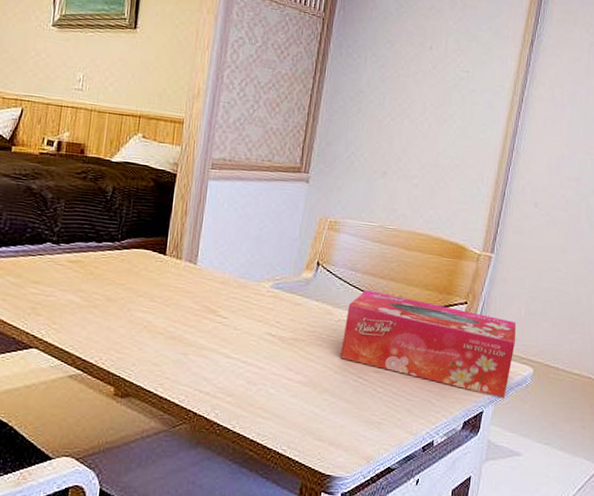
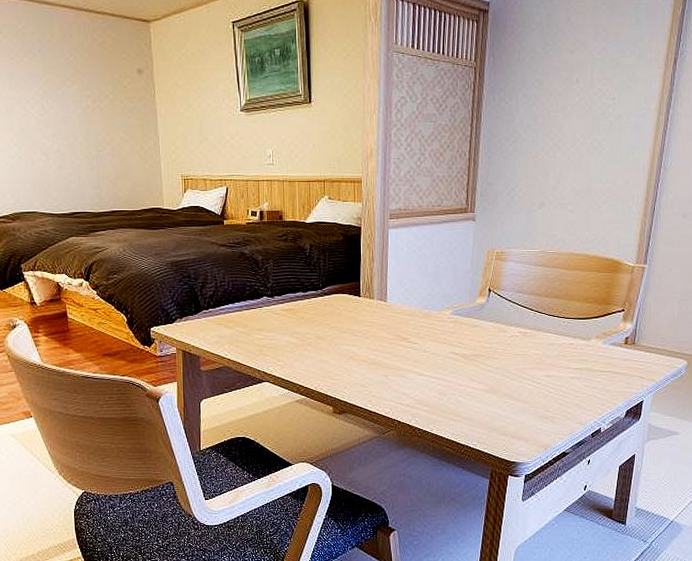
tissue box: present [340,289,516,399] -> none [515,307,670,389]

